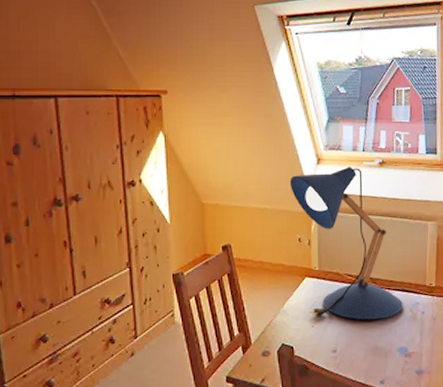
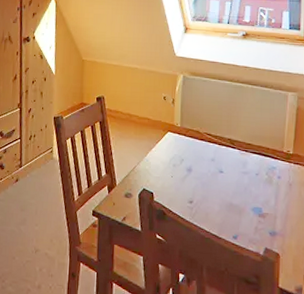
desk lamp: present [289,167,403,320] -> none [158,37,259,178]

